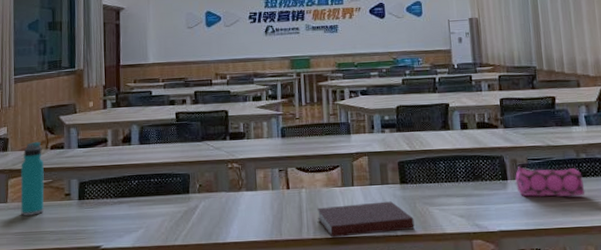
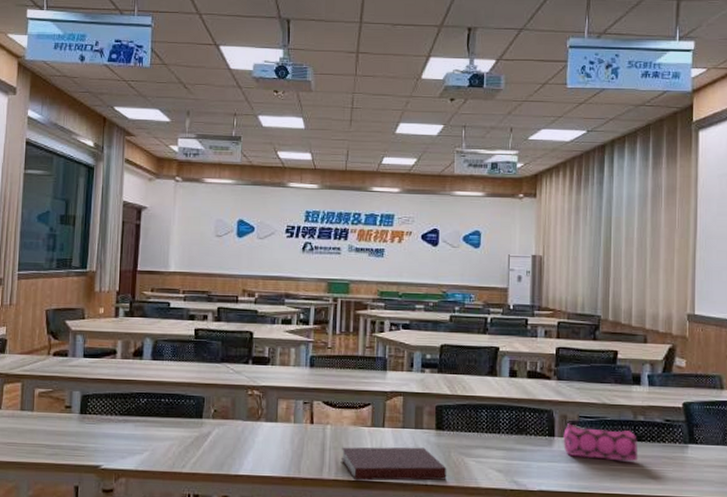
water bottle: present [20,141,44,216] -> none [15,345,44,426]

